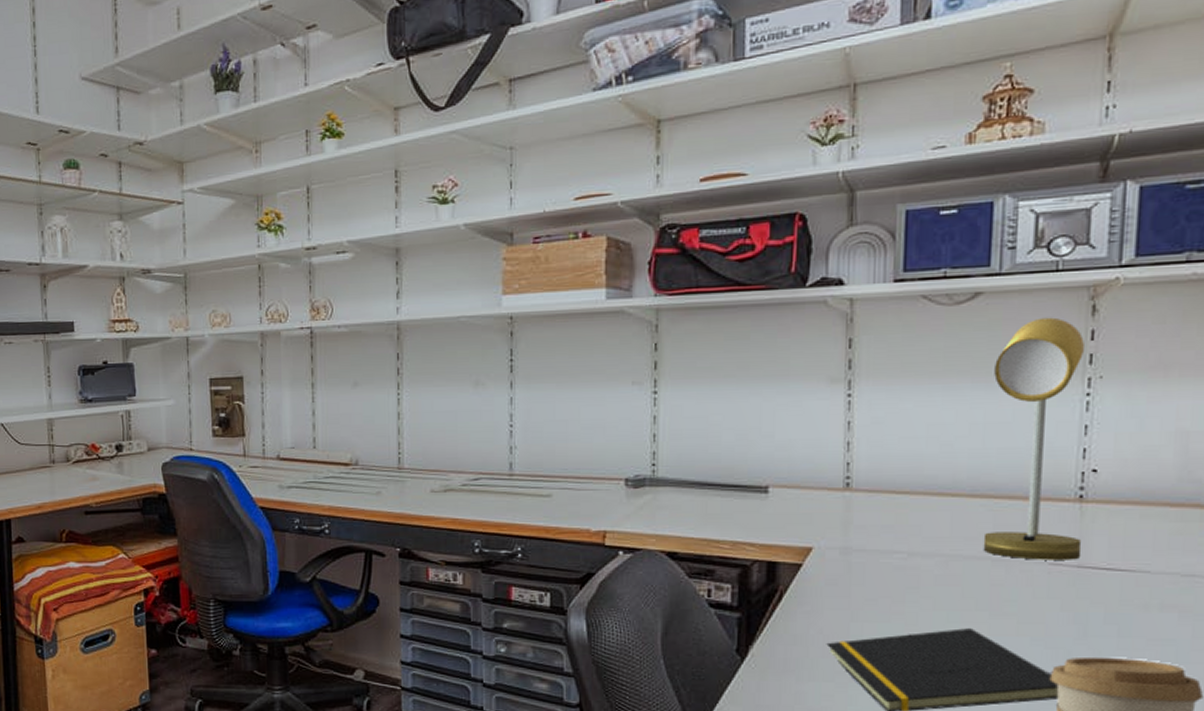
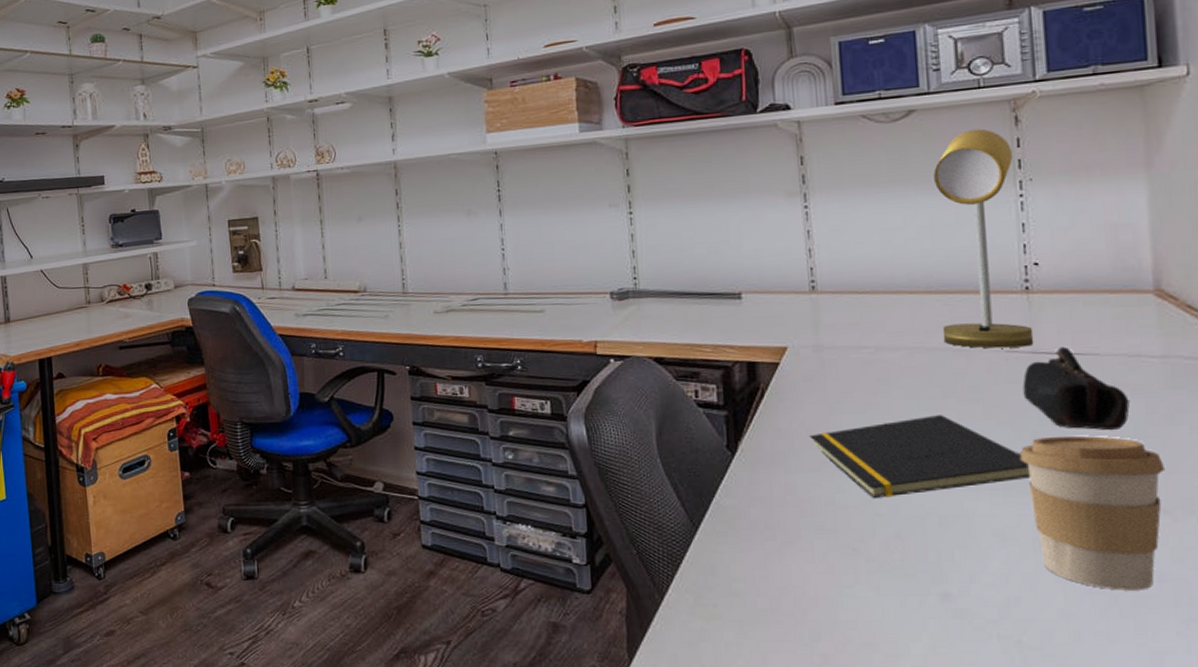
pencil case: none [1062,562,1176,654] -> present [1022,346,1130,431]

